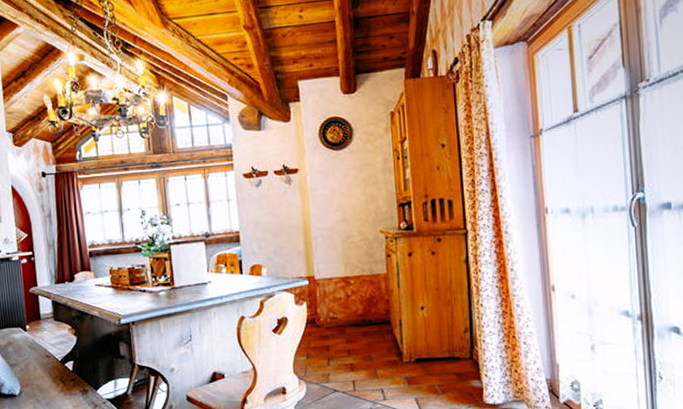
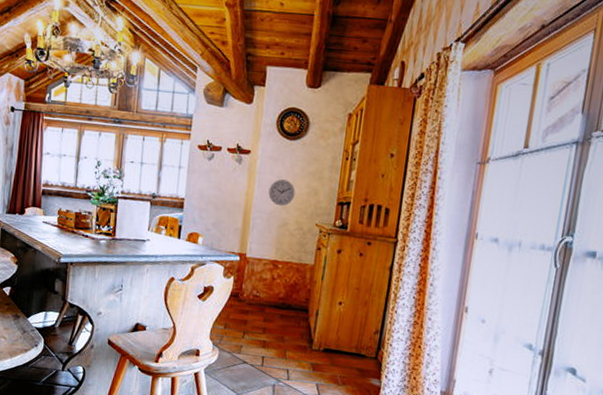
wall clock: none [324,191,353,220] -> present [268,179,296,206]

